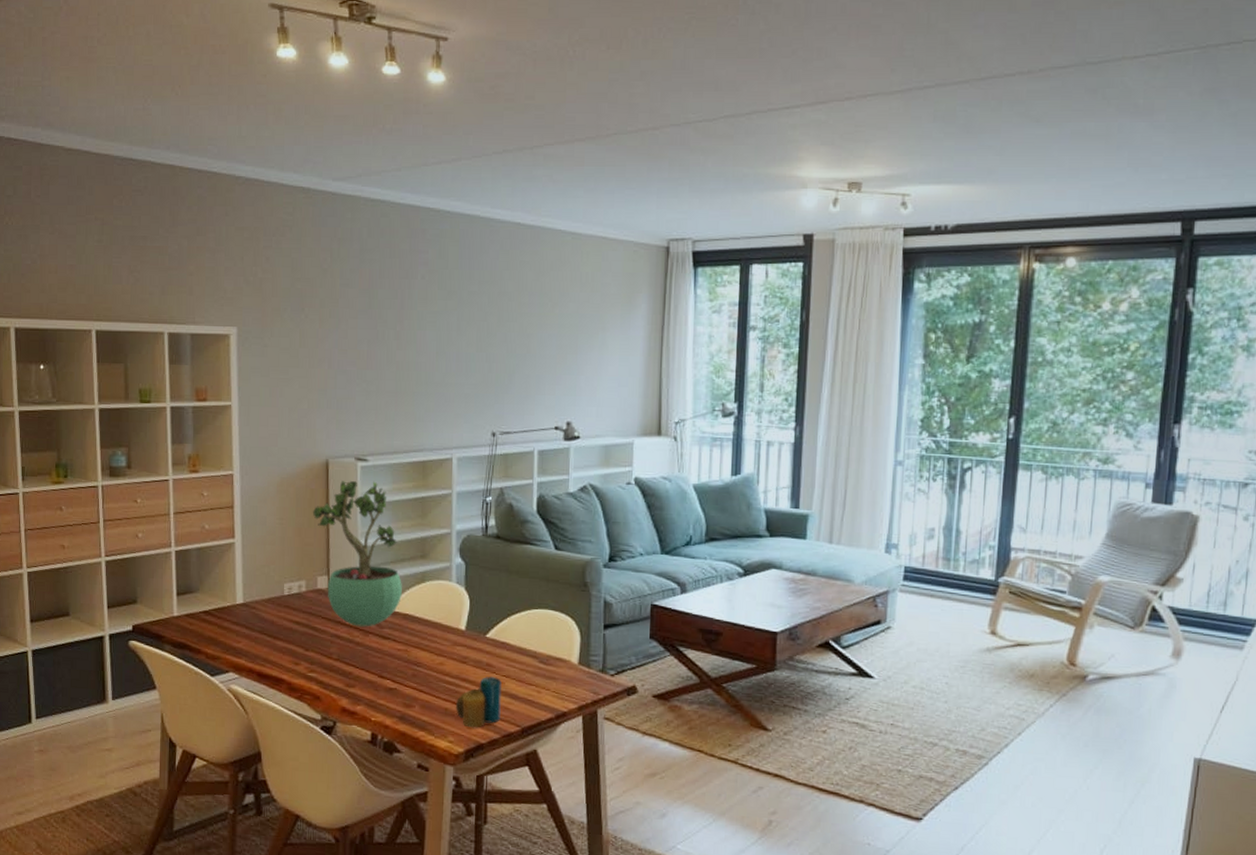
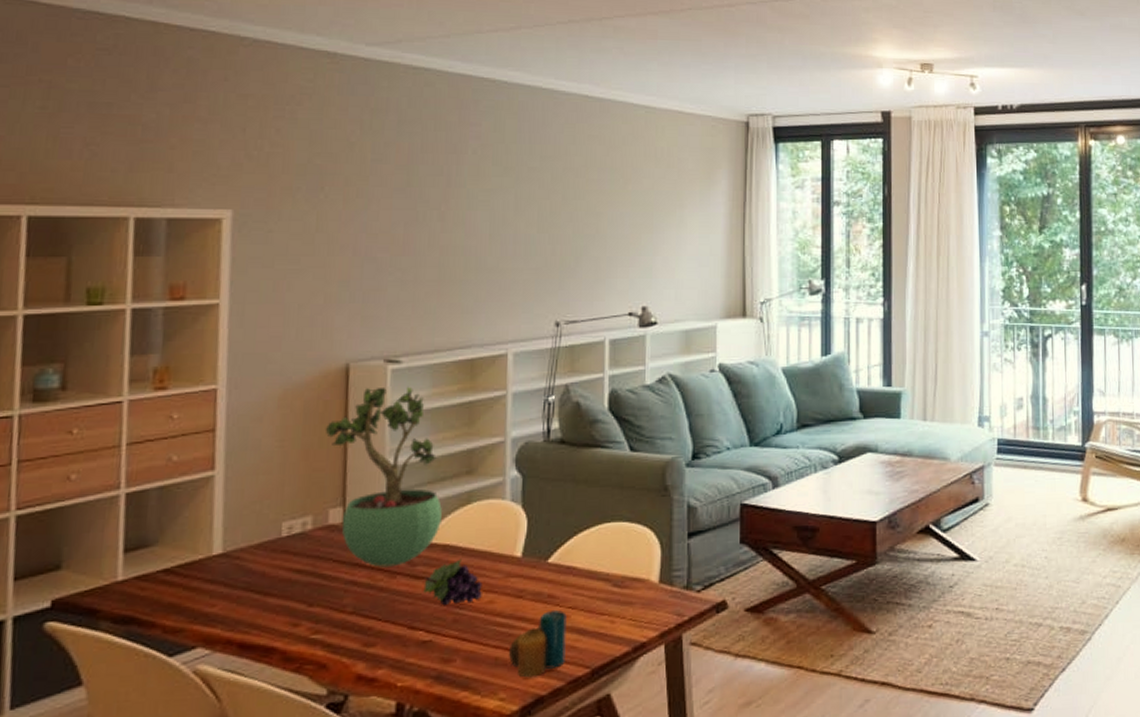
fruit: none [389,626,435,663] -> present [423,559,482,606]

